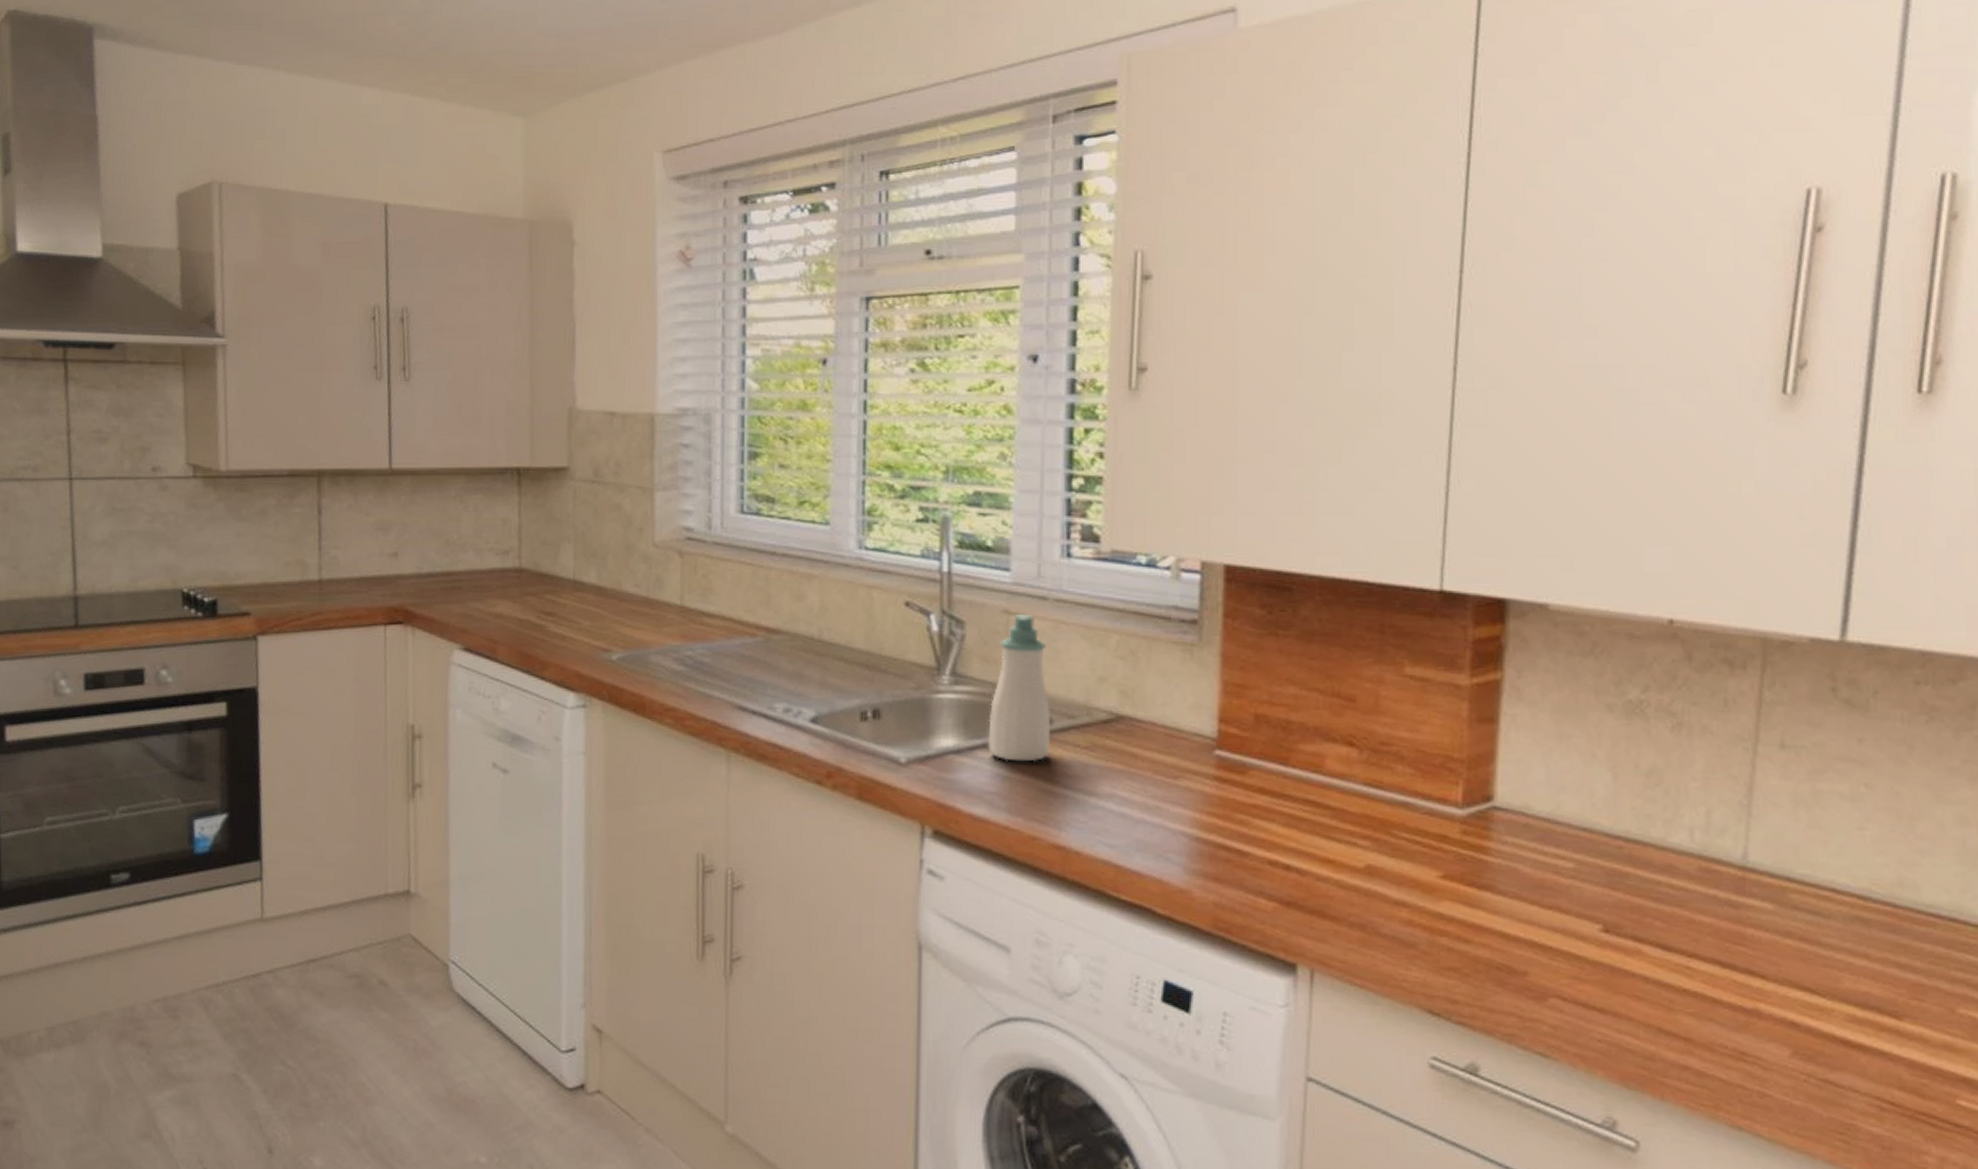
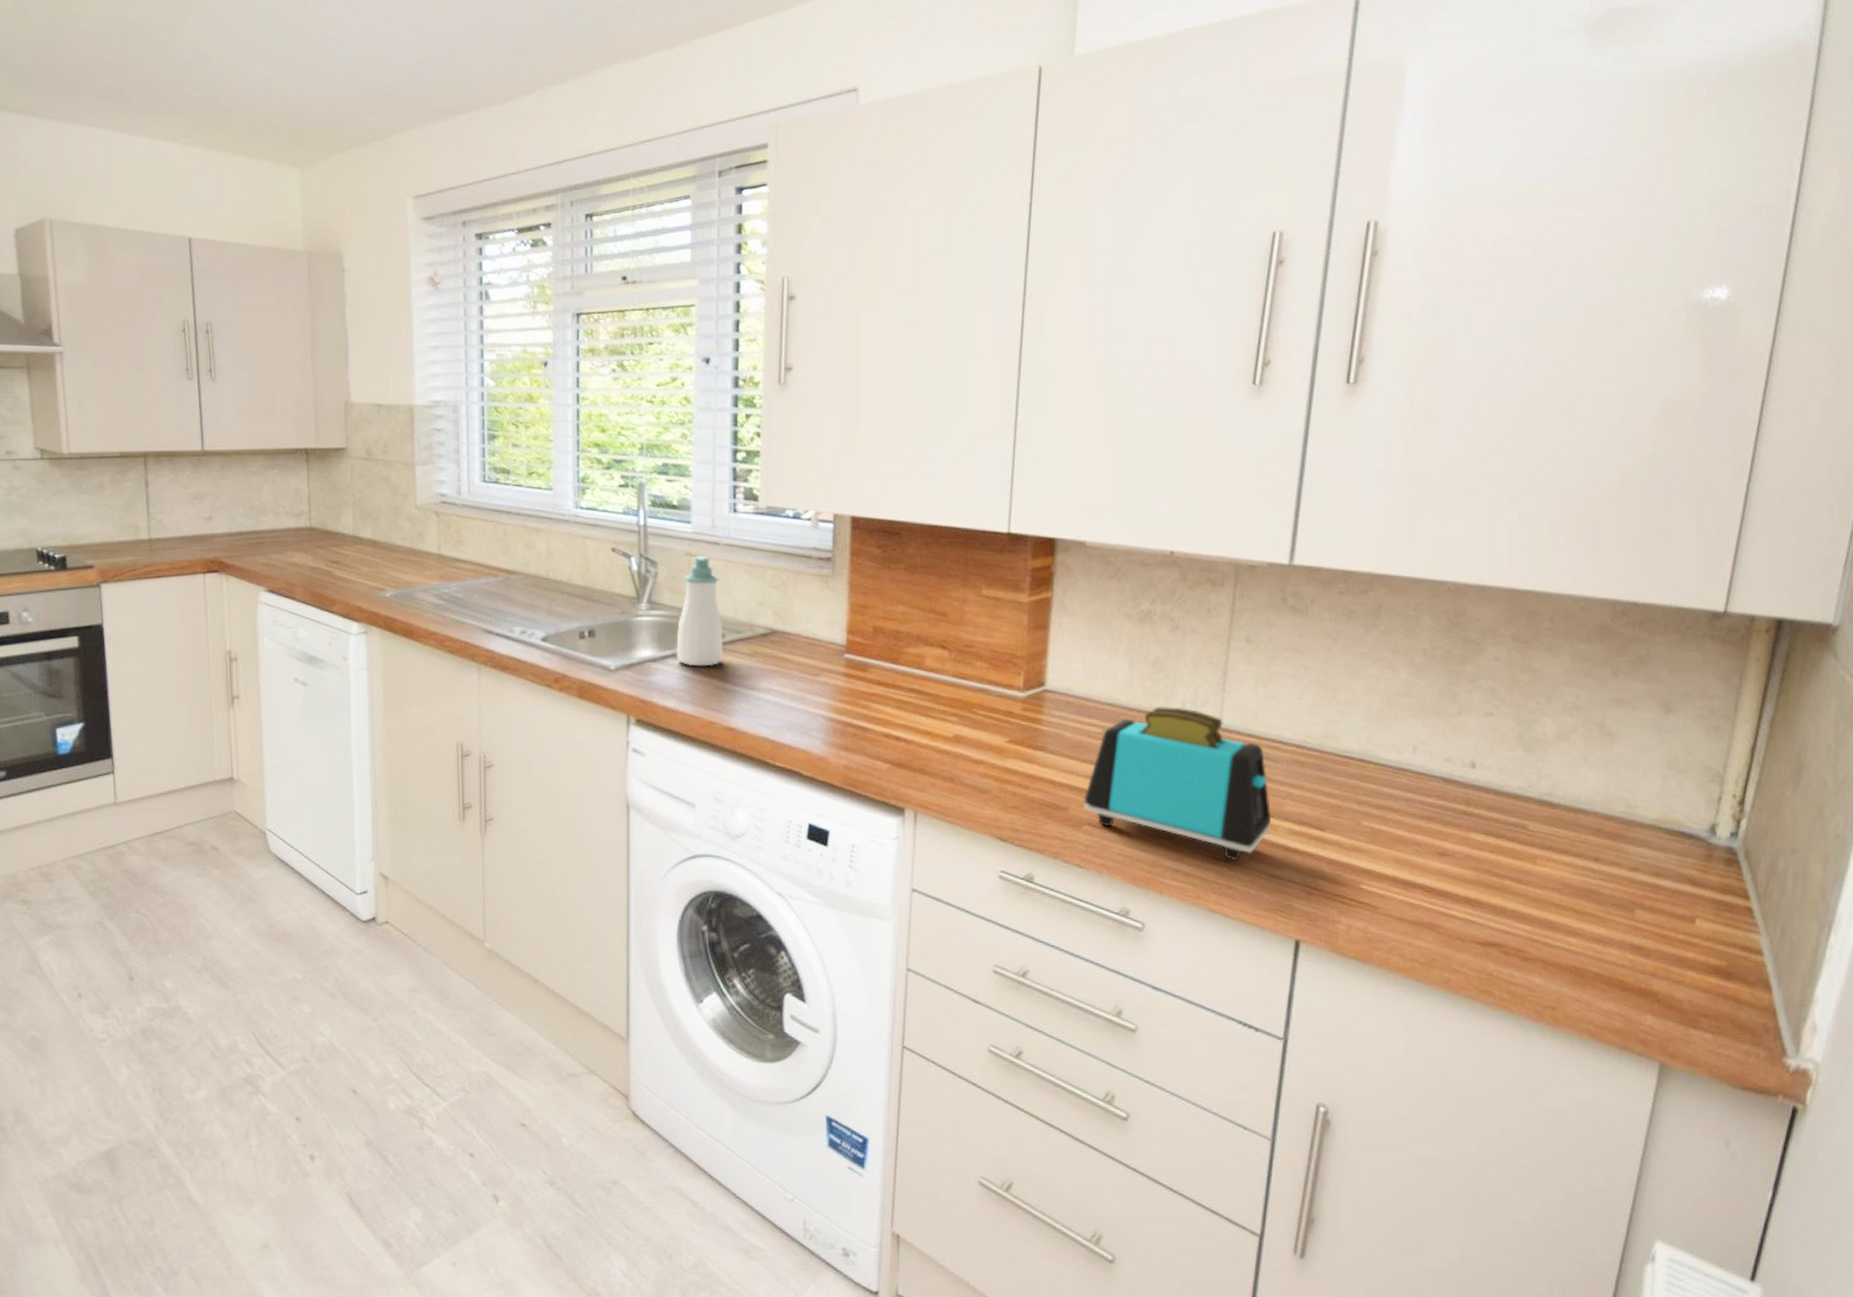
toaster: none [1549,834,1823,1058] -> present [1083,707,1272,862]

